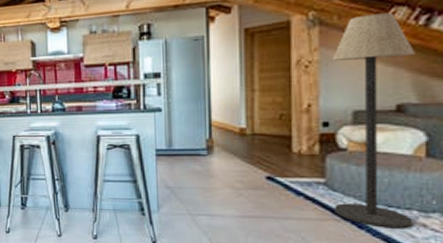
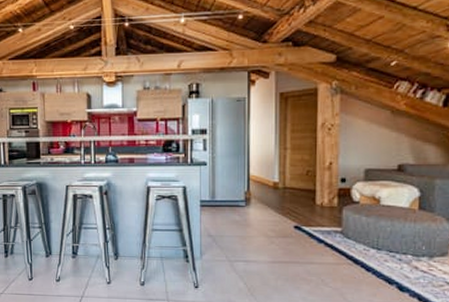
floor lamp: present [332,12,415,229] -> none [348,86,413,271]

